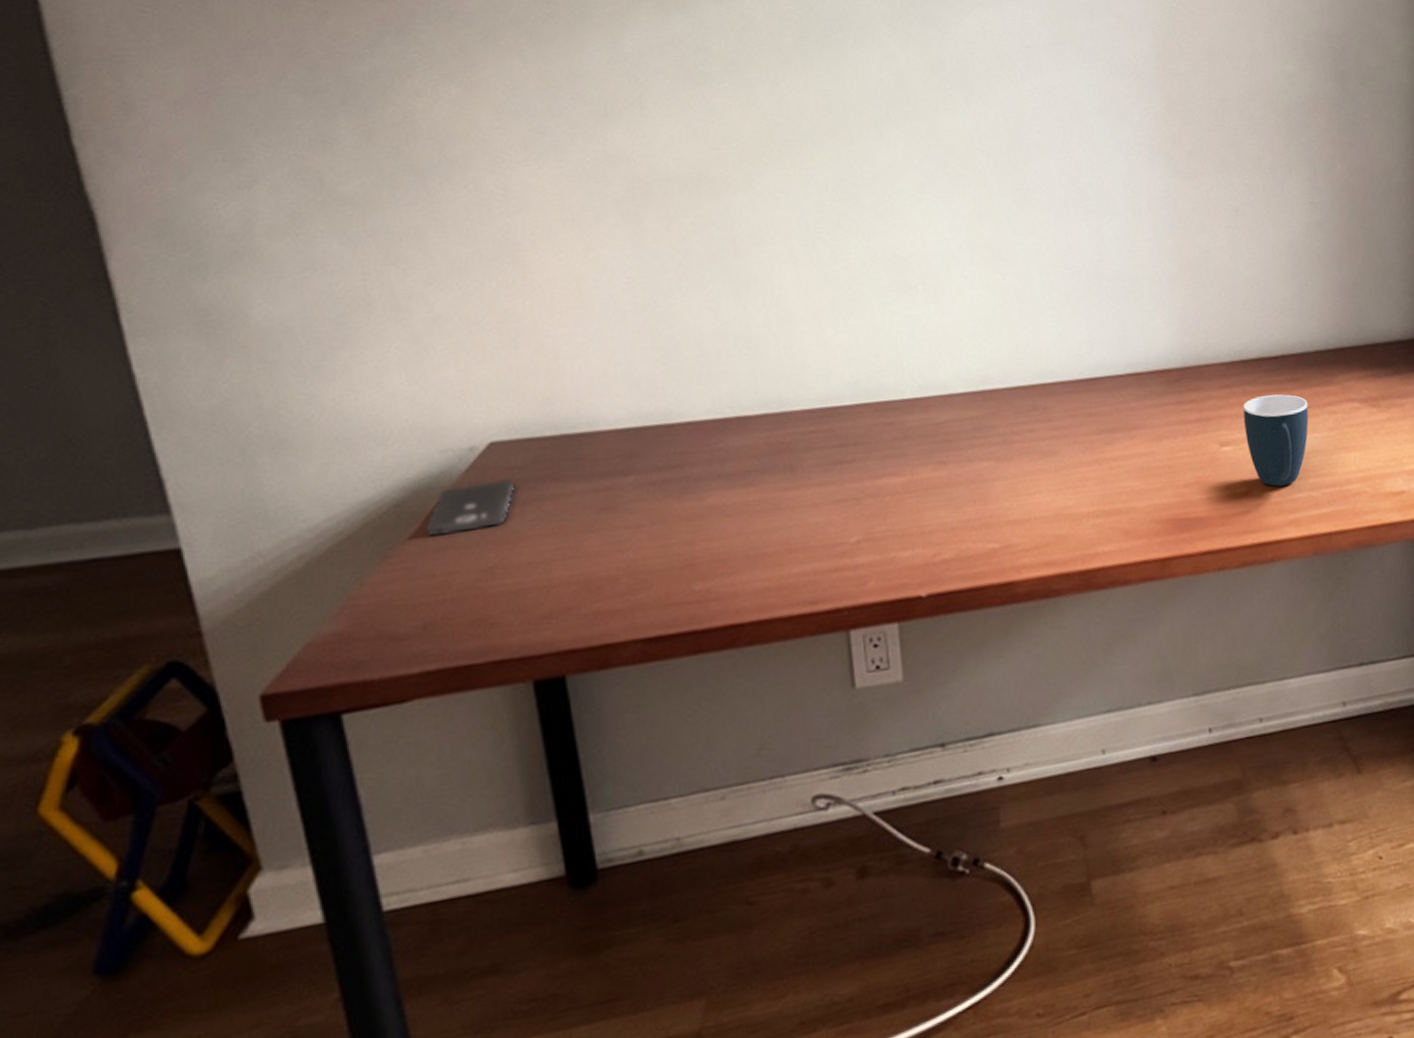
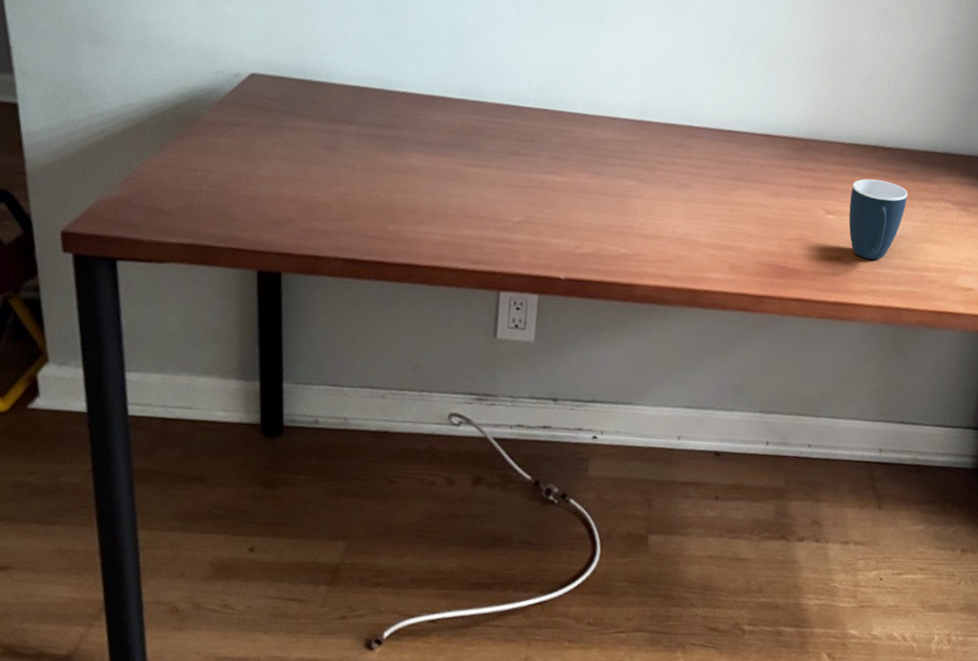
smartphone: present [425,478,515,535] -> none [194,102,265,142]

